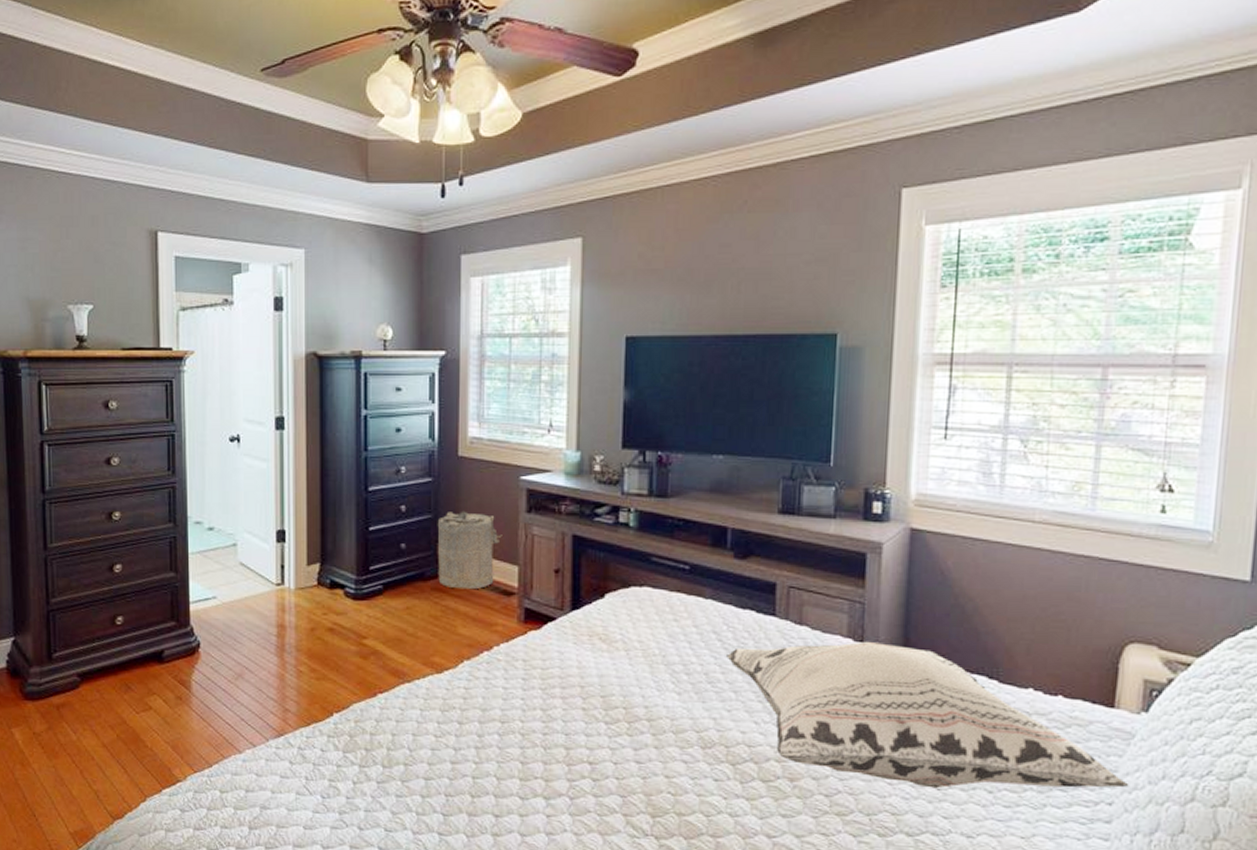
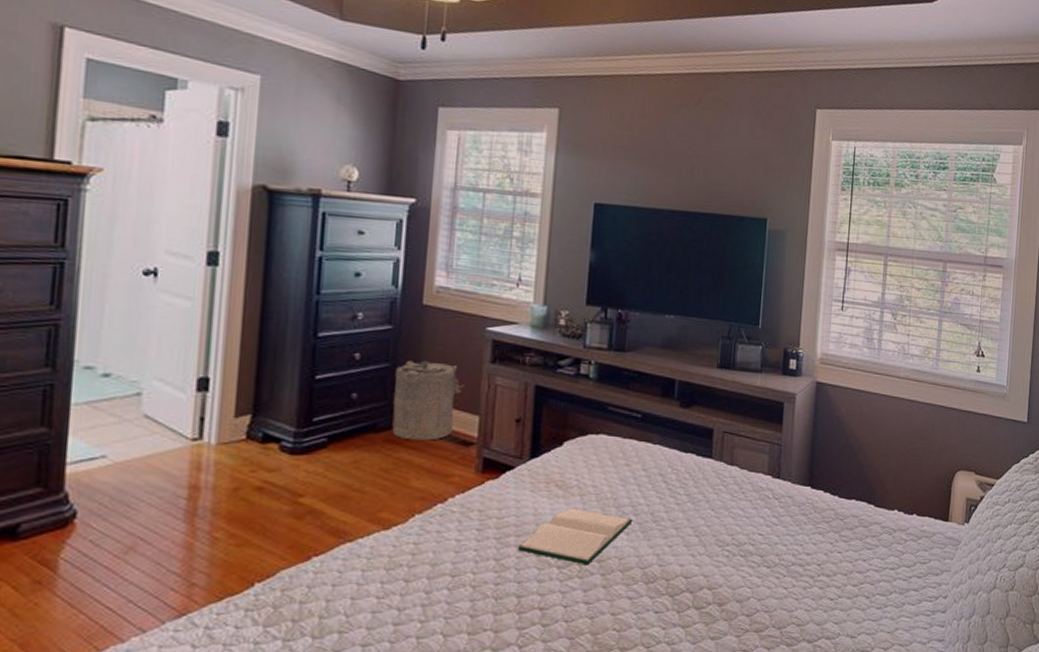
hardback book: none [564,661,685,724] -> present [518,507,633,565]
decorative pillow: present [727,641,1129,789] -> none [670,477,957,599]

